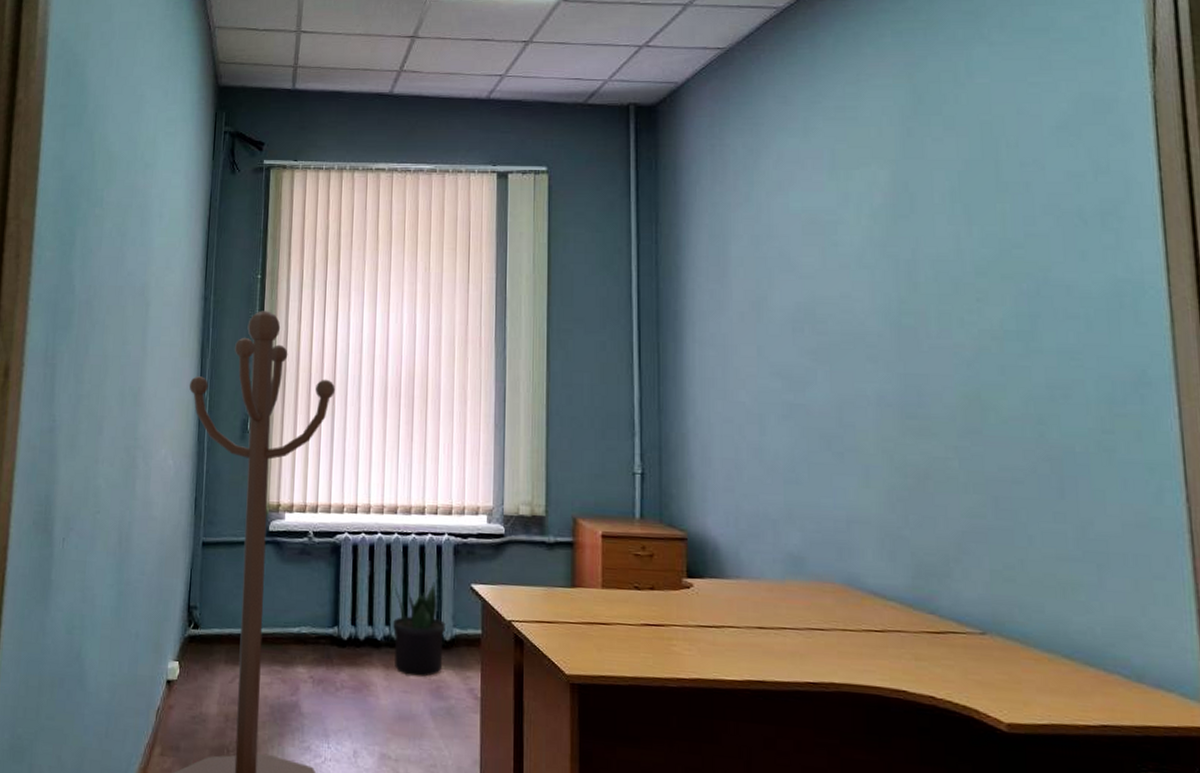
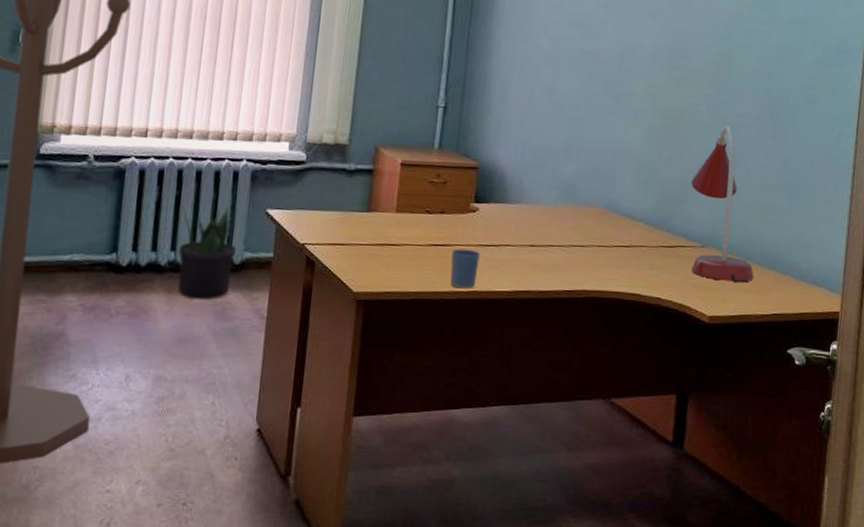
mug: none [667,629,701,676] -> present [450,248,480,289]
desk lamp: none [952,482,1064,683] -> present [690,125,754,284]

